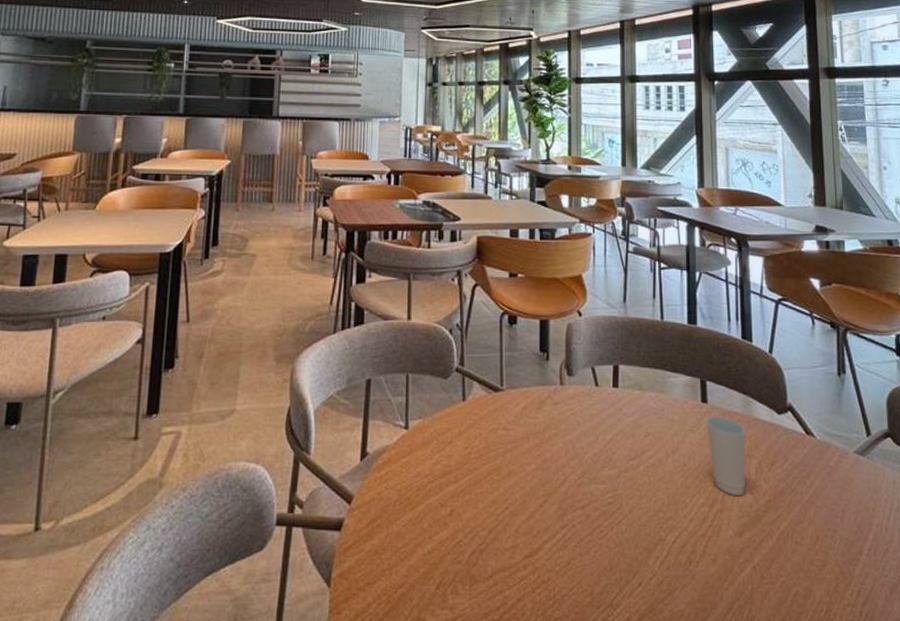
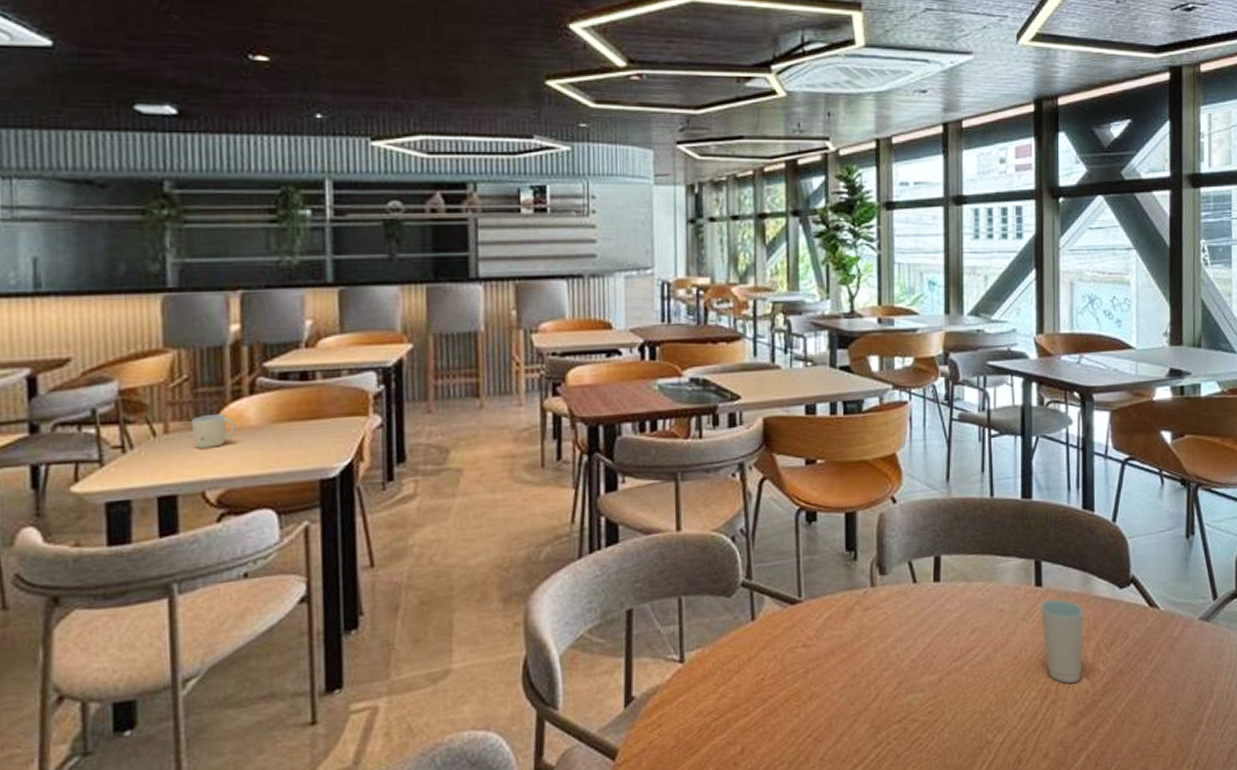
mug: none [82,199,110,223] -> present [190,414,235,449]

